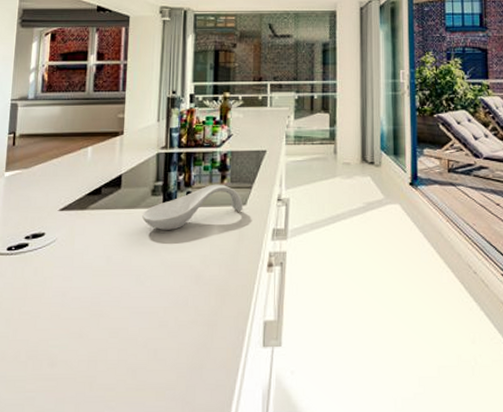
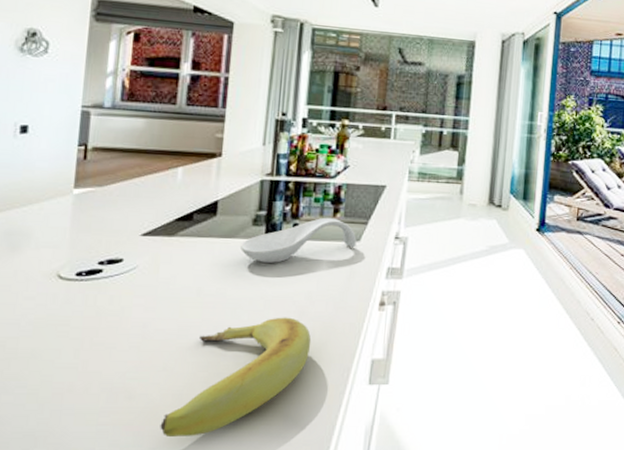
banana: none [78,282,208,403] -> present [160,317,312,436]

